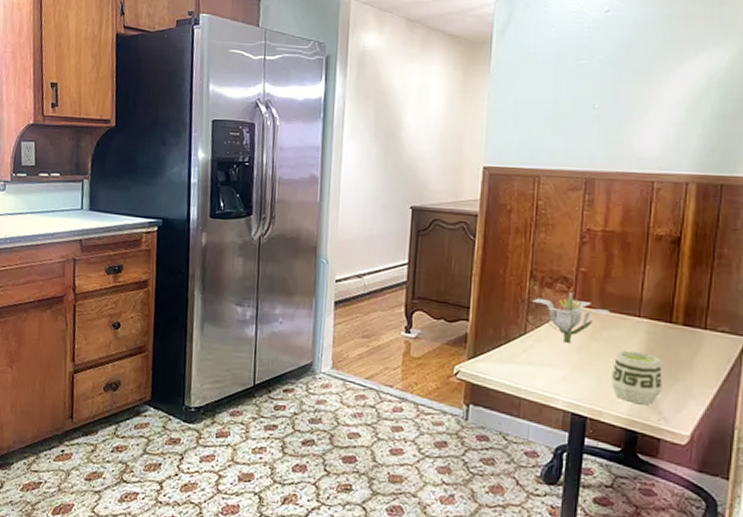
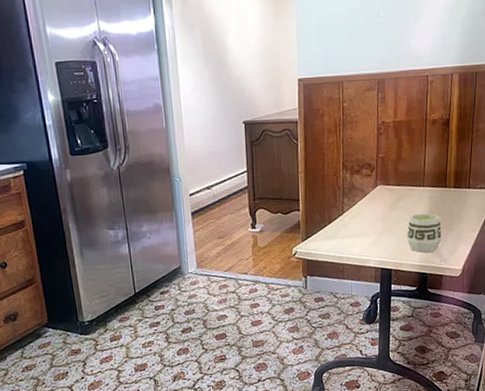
flower: present [533,293,610,343] -> none [346,175,402,215]

